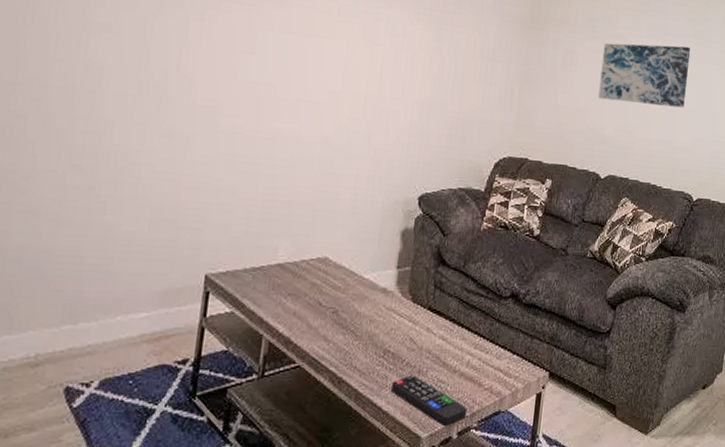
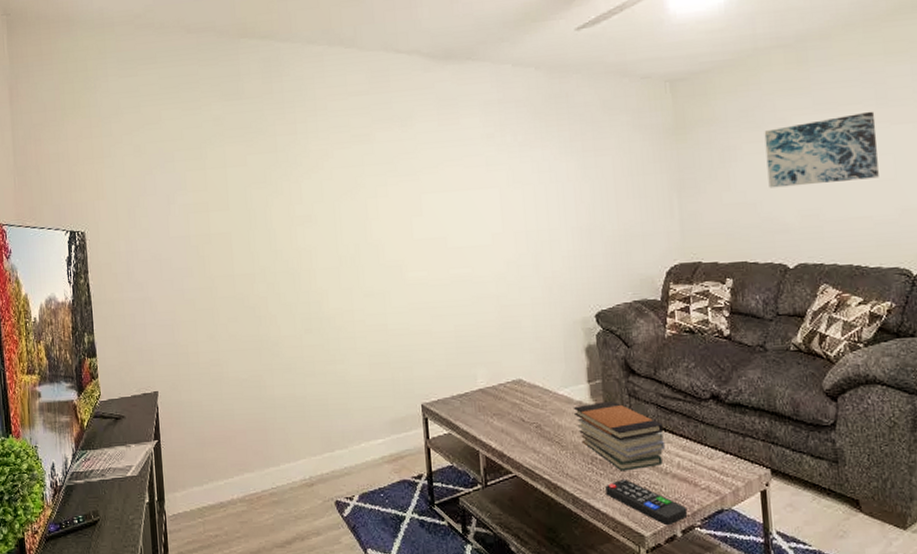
book stack: none [375,290,461,367] -> present [573,400,666,471]

